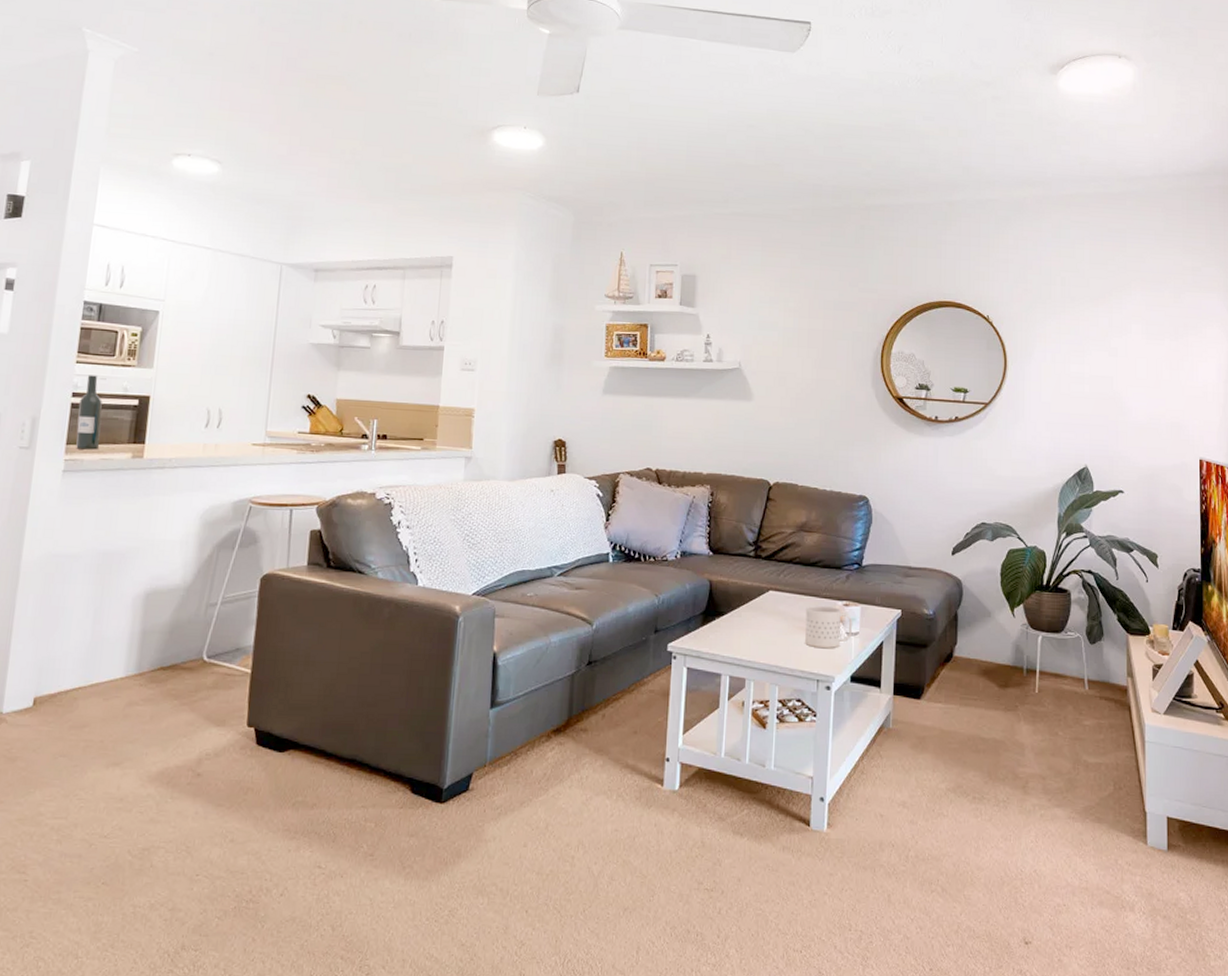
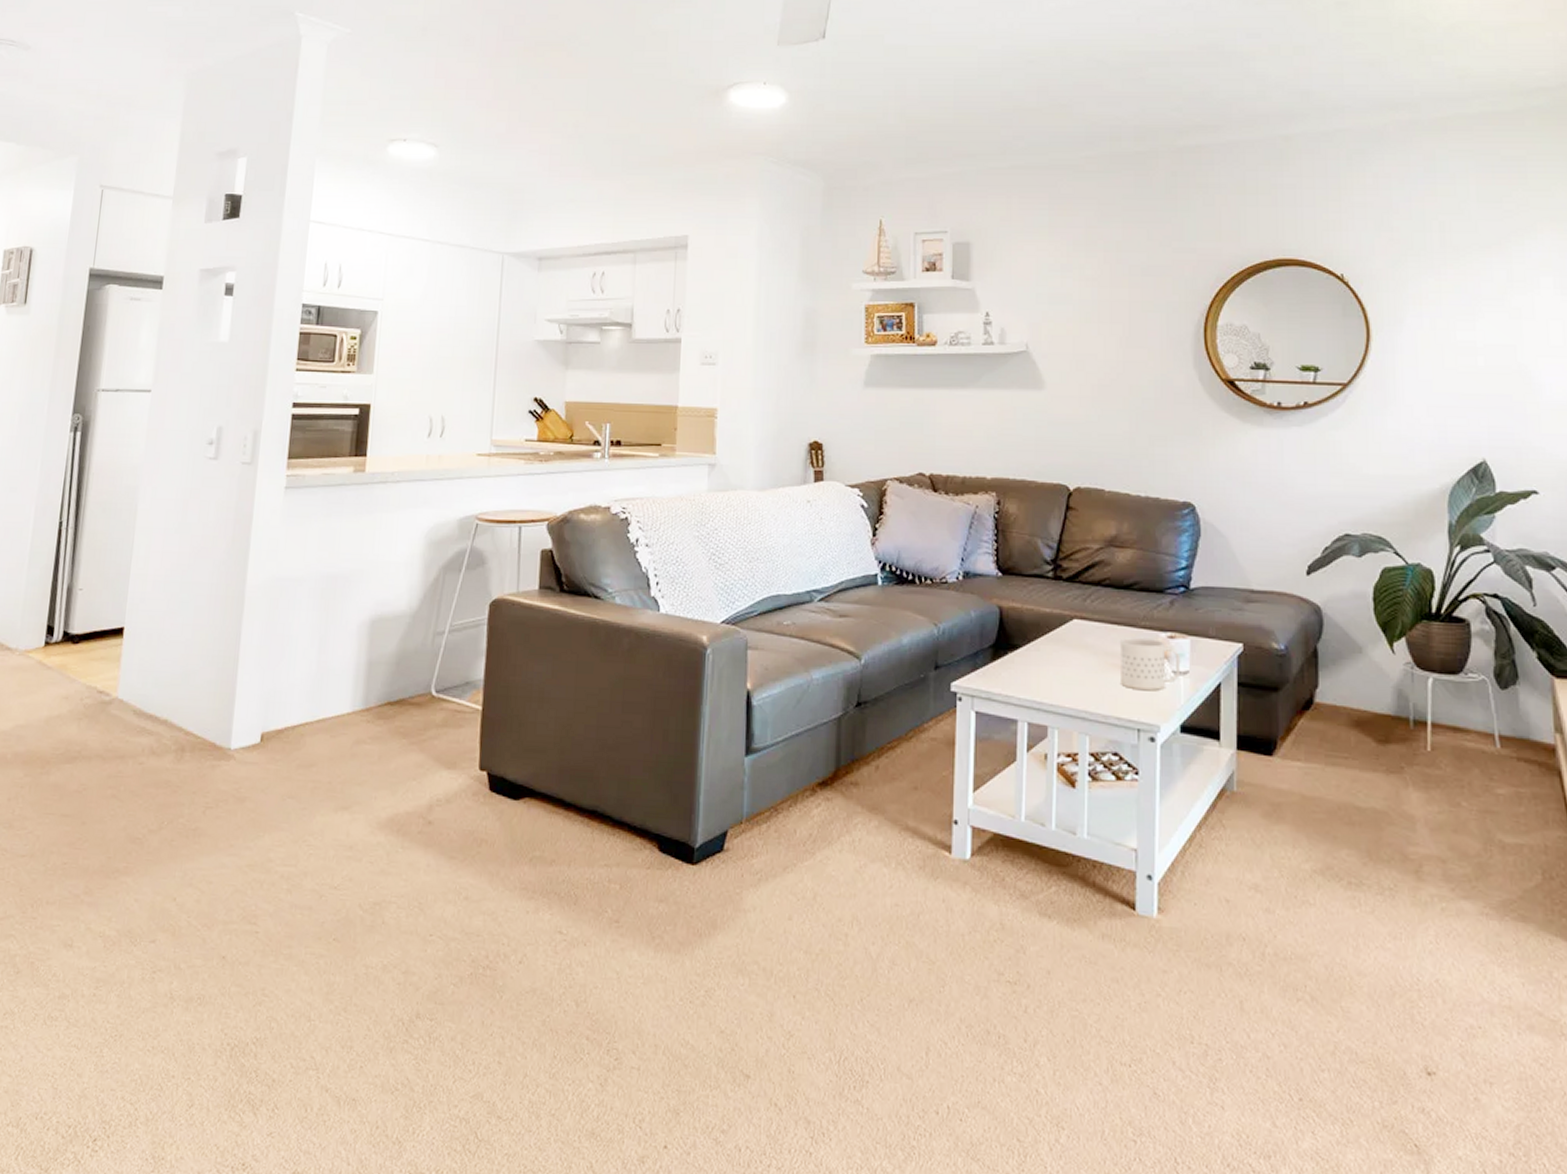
wine bottle: present [76,375,102,450] -> none [297,383,323,464]

